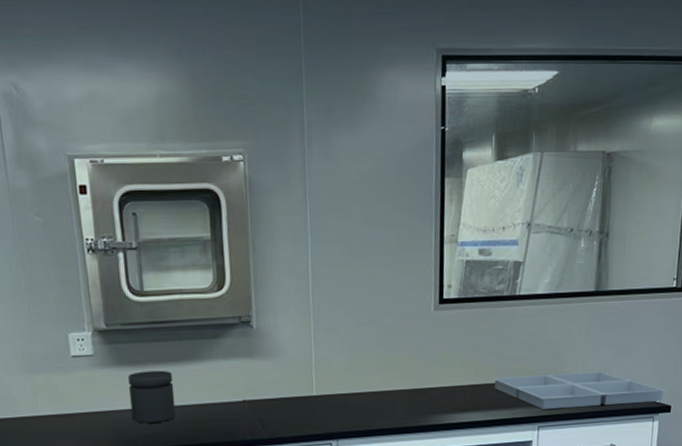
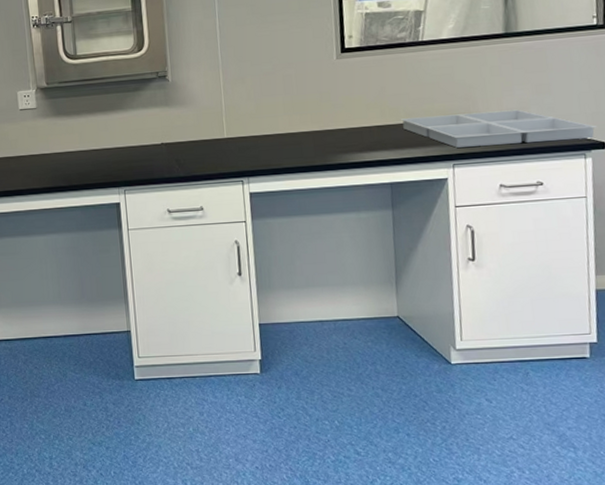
jar: present [128,370,176,424] -> none [64,119,104,164]

